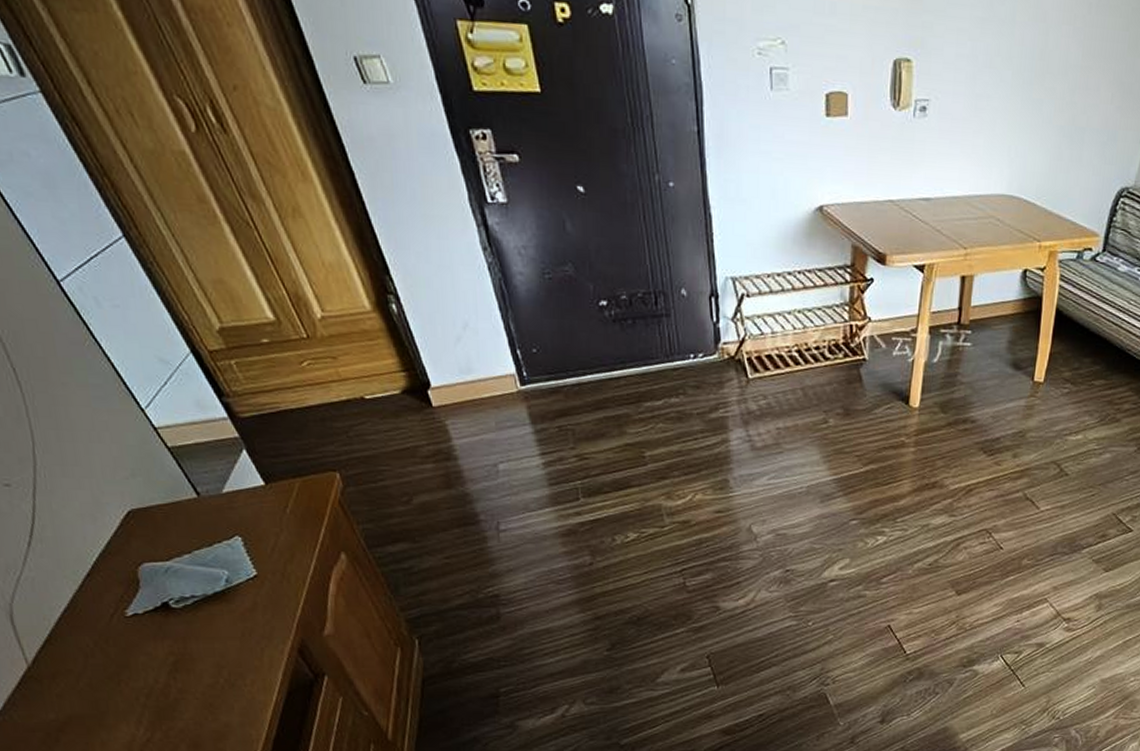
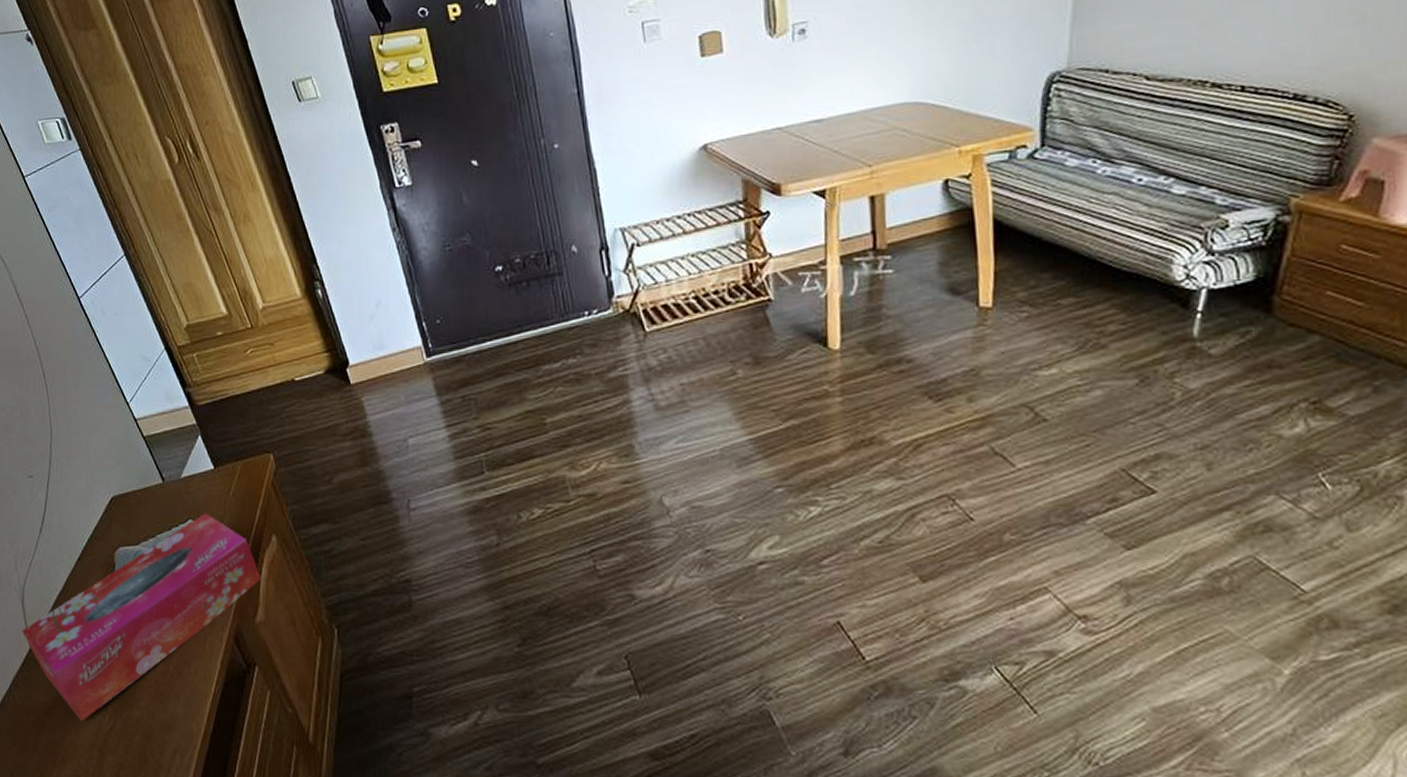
tissue box: none [13,529,329,736] -> present [21,513,262,722]

